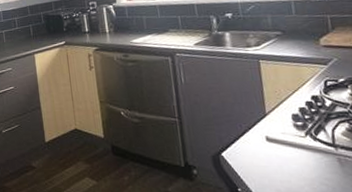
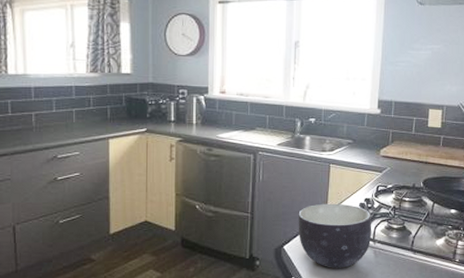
bowl: none [232,103,331,179] -> present [298,203,372,268]

